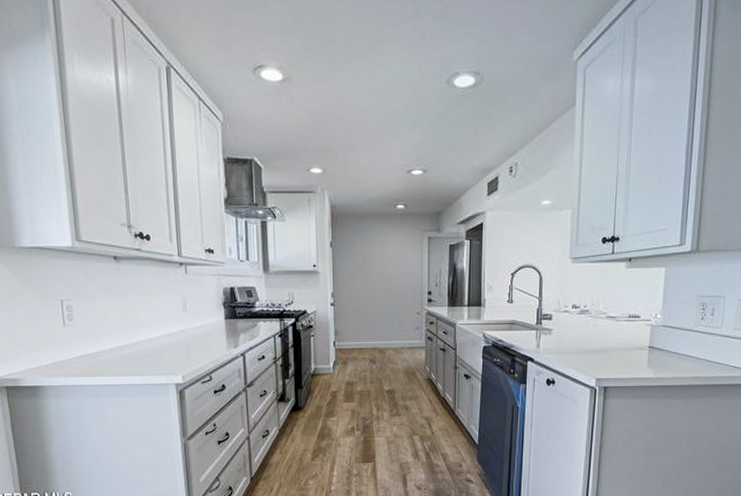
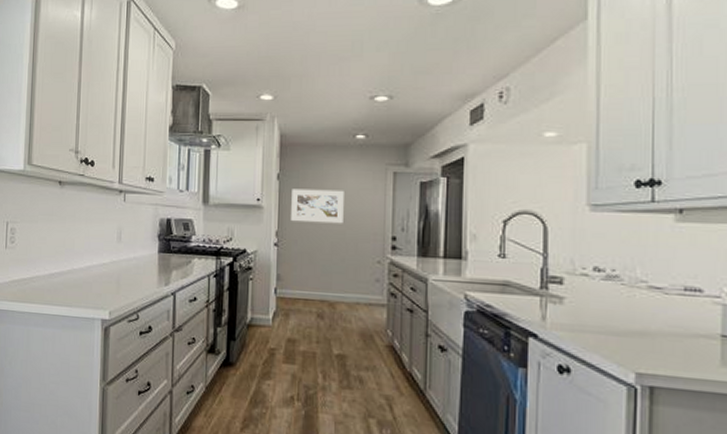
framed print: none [344,254,388,284] -> present [291,188,344,224]

